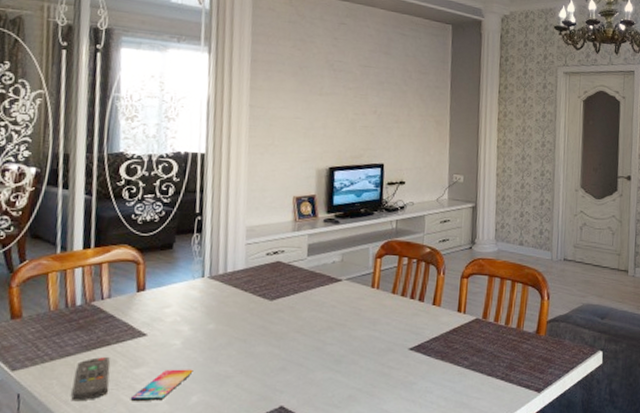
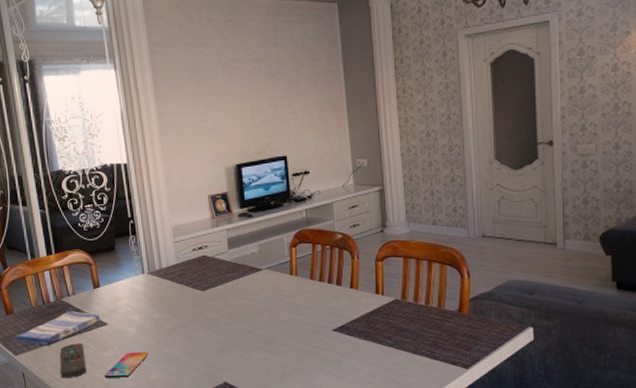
dish towel: none [14,317,140,360] -> present [13,311,101,346]

